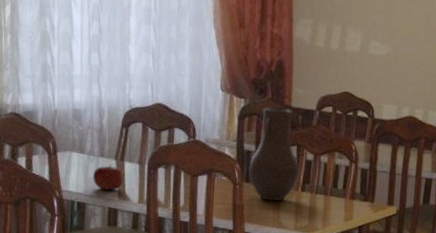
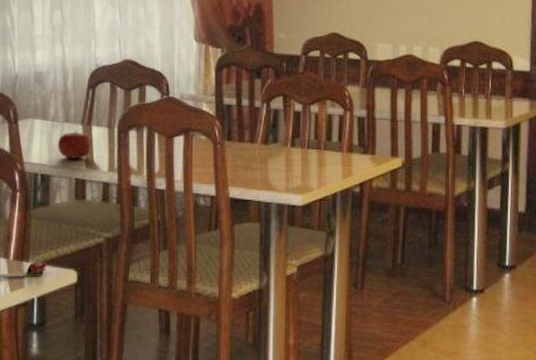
vase: present [248,107,299,202] -> none [230,55,286,160]

